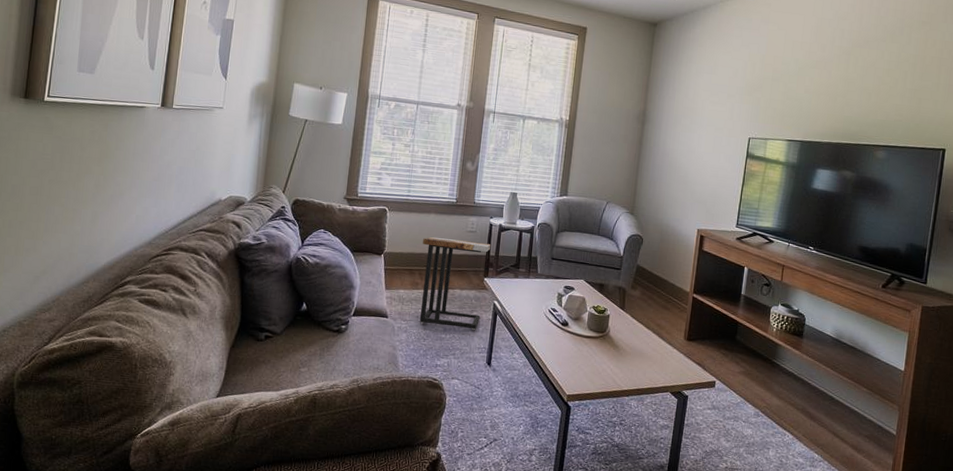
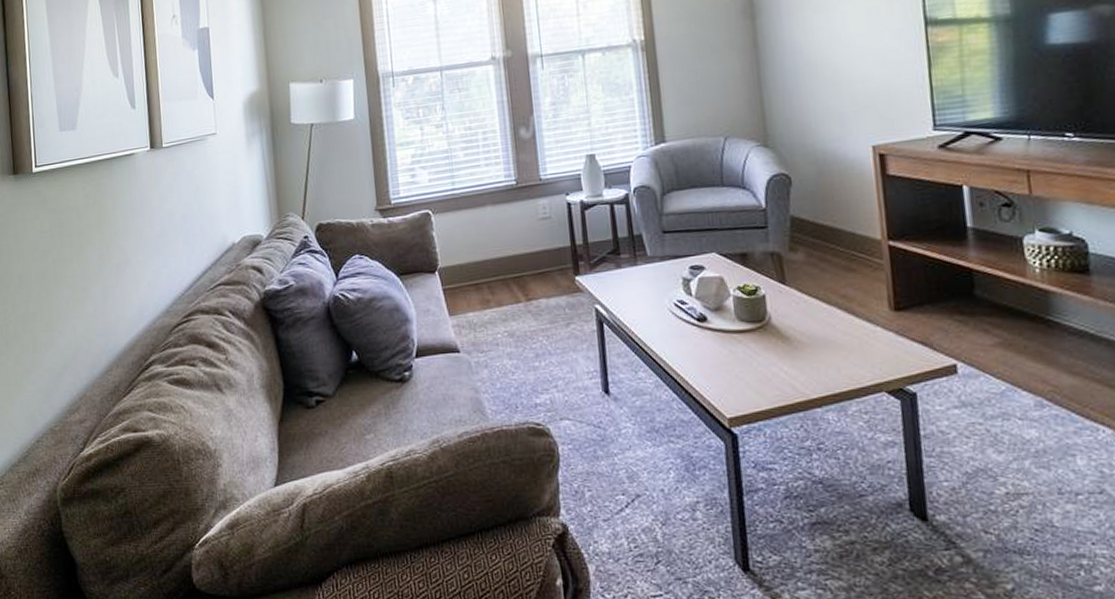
side table: present [419,236,491,330] -> none [484,229,581,352]

